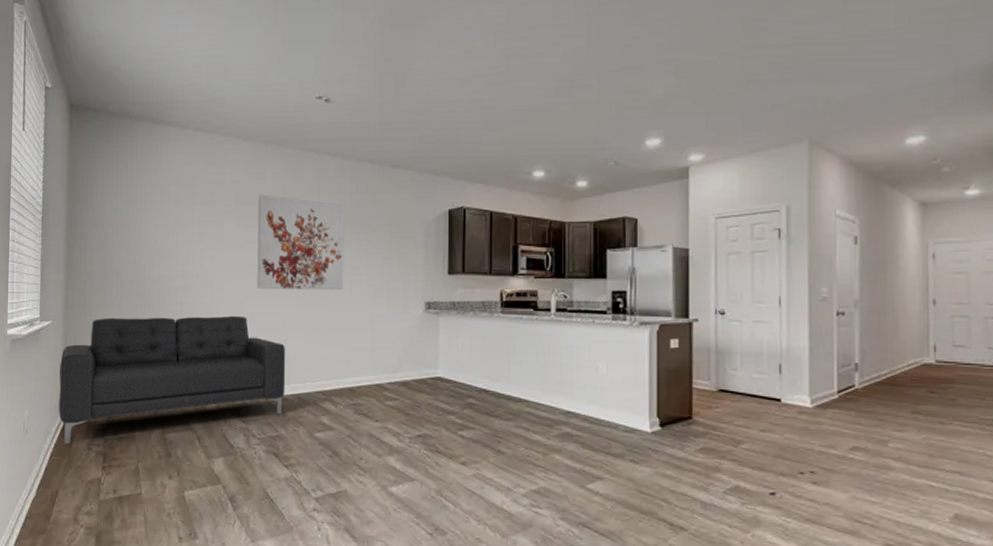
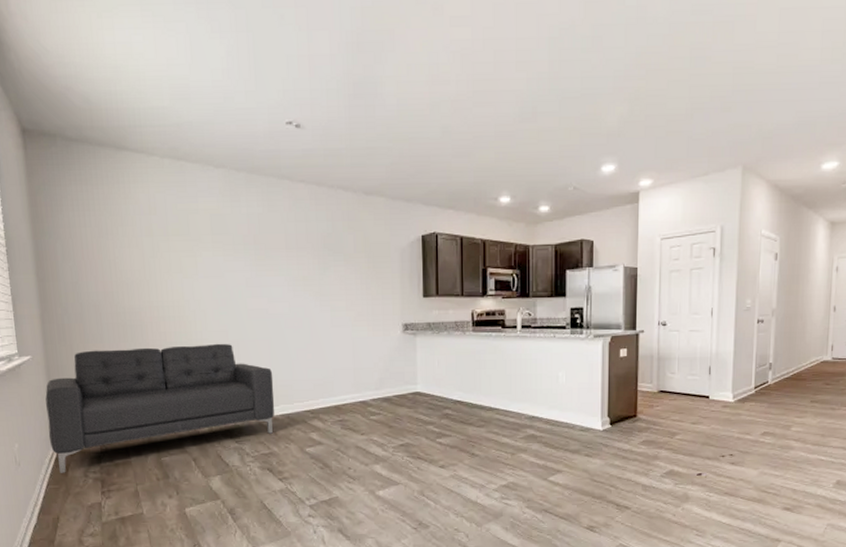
wall art: present [257,194,345,291] -> none [234,223,325,317]

